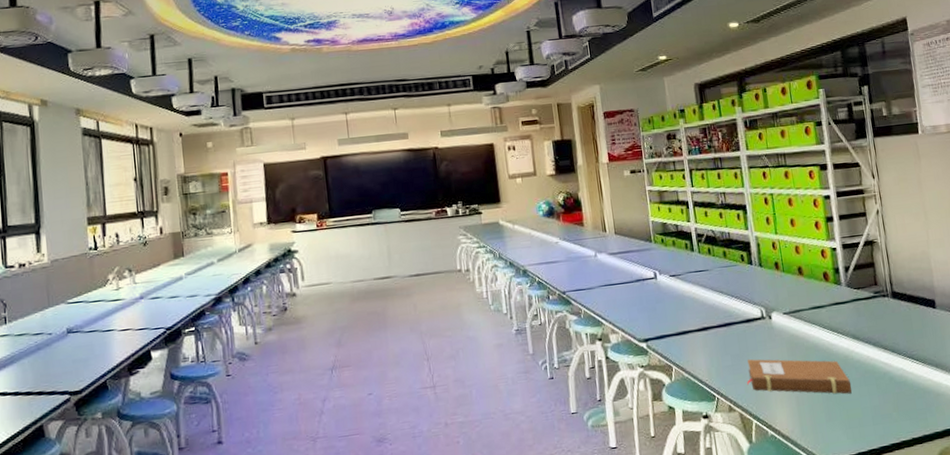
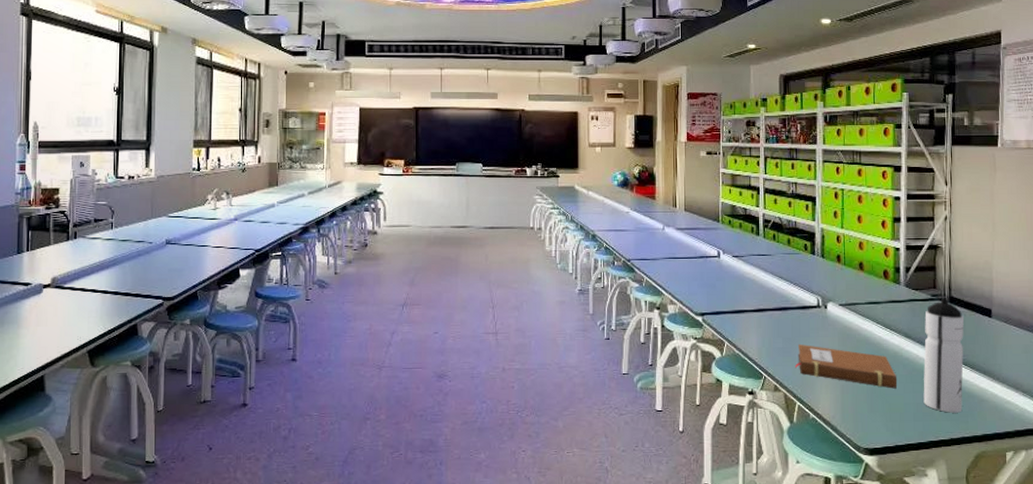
water bottle: none [870,294,920,412] -> present [923,298,965,413]

